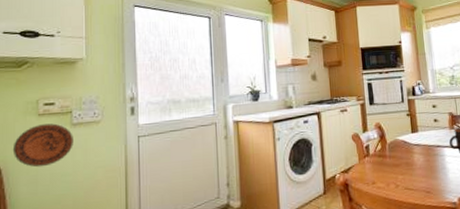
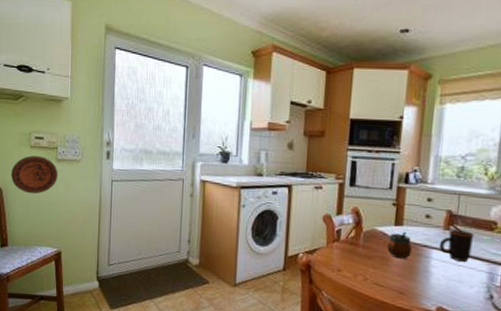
gourd: none [409,136,429,161] -> present [387,231,412,259]

